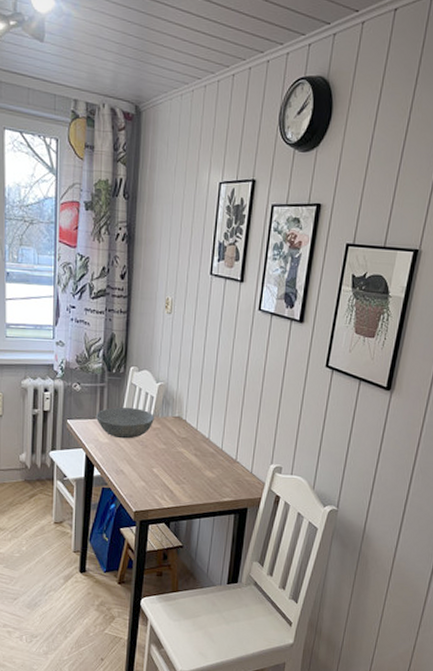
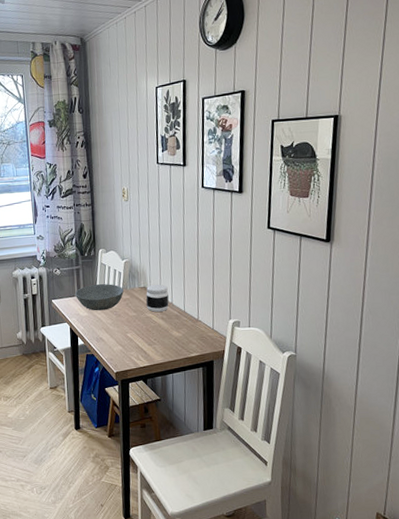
jar: none [179,415,206,447] -> present [146,284,169,312]

